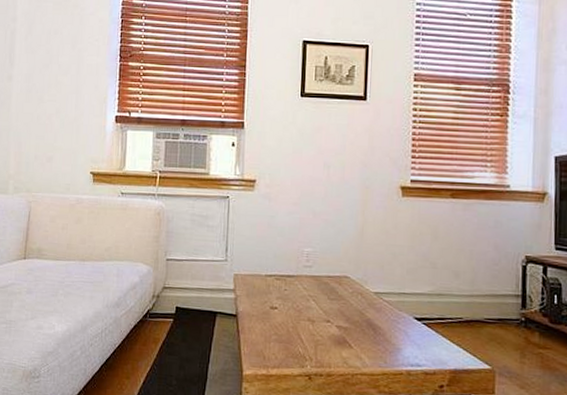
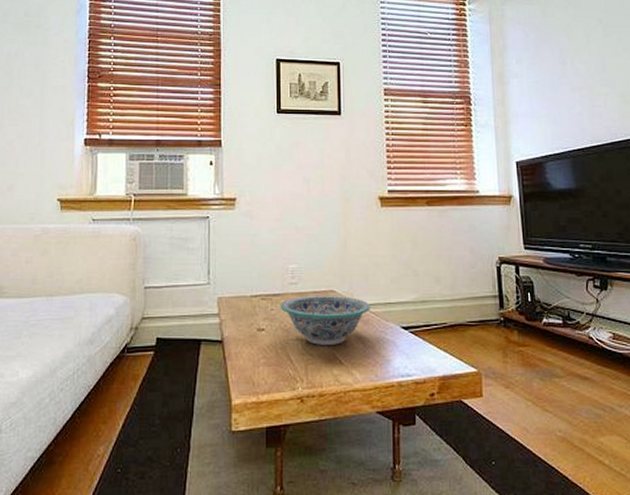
decorative bowl: none [293,279,384,329] -> present [280,295,370,345]

